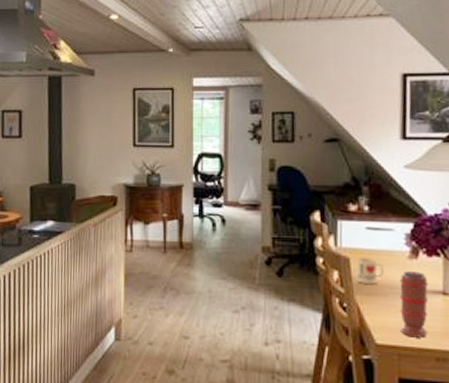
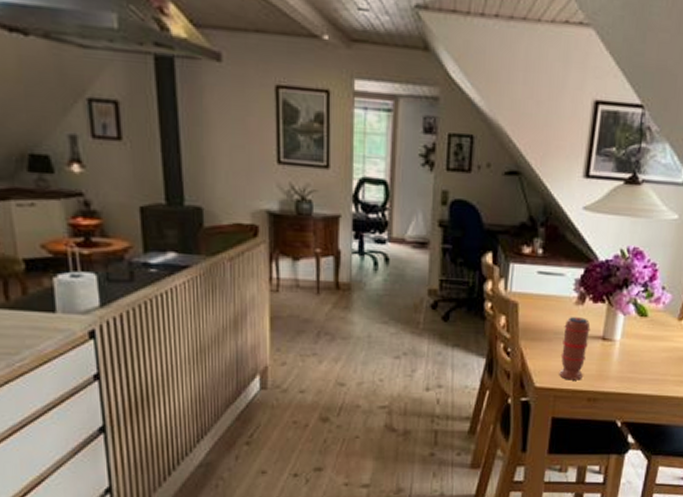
mug: present [356,257,384,284] -> none [522,302,551,329]

